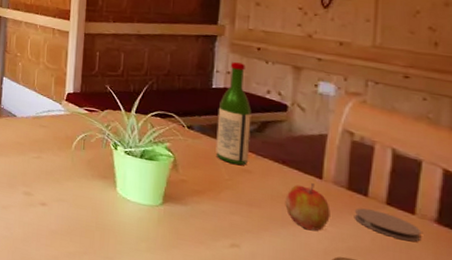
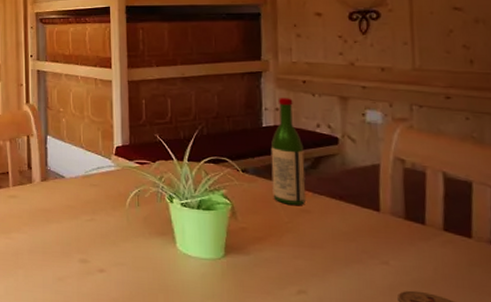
apple: present [285,183,330,231] -> none [346,217,392,267]
coaster: present [354,208,422,242] -> none [414,237,481,267]

